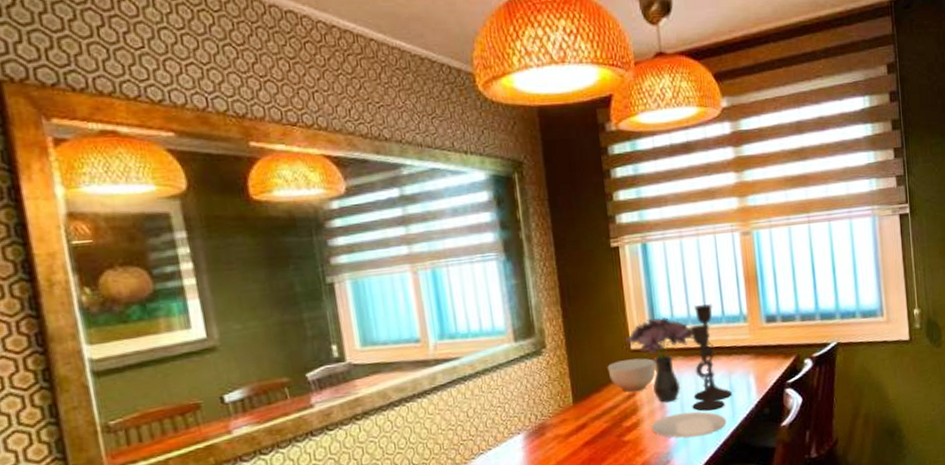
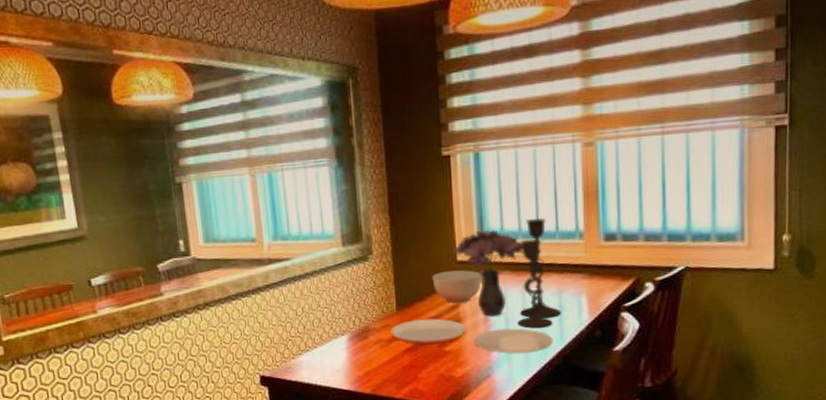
plate: none [568,408,644,437] -> present [390,318,466,345]

